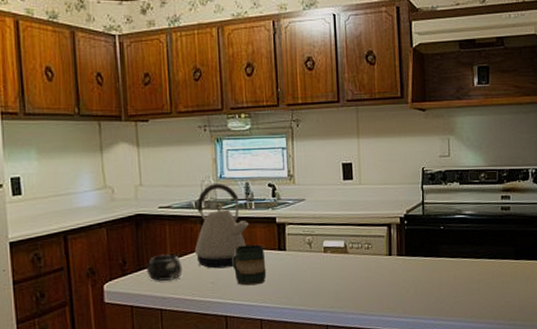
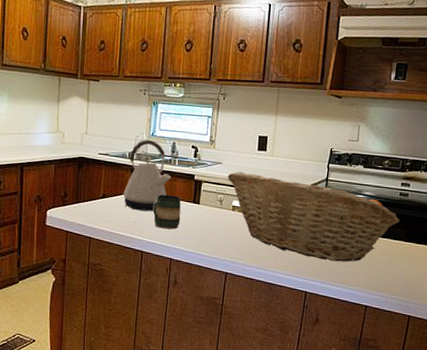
mug: present [146,254,183,282] -> none [82,193,112,215]
fruit basket: none [313,207,505,294] -> present [227,172,400,262]

